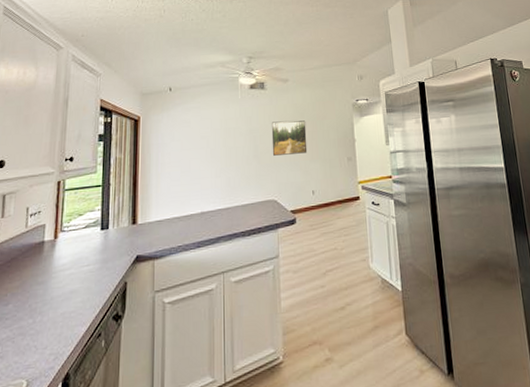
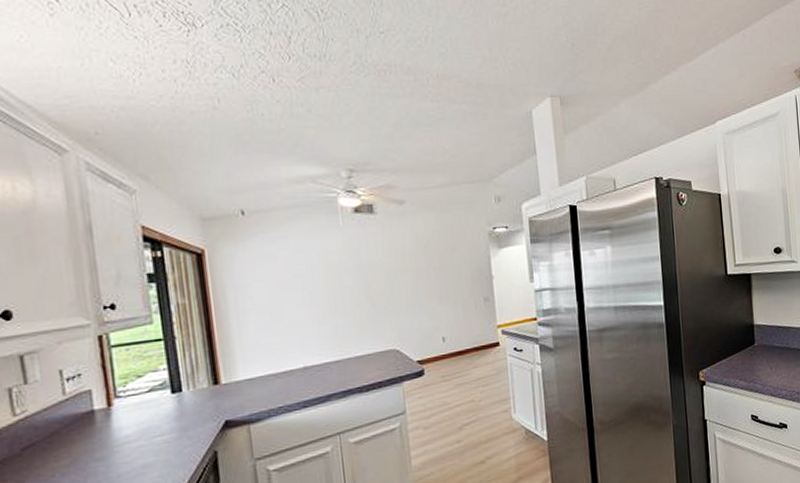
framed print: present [271,120,308,156] -> none [386,253,435,297]

